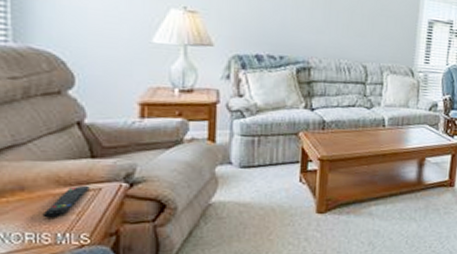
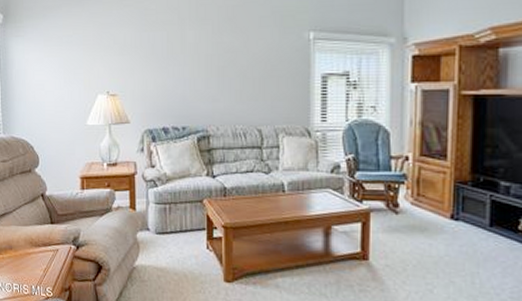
remote control: present [42,185,90,218] -> none [23,246,51,273]

